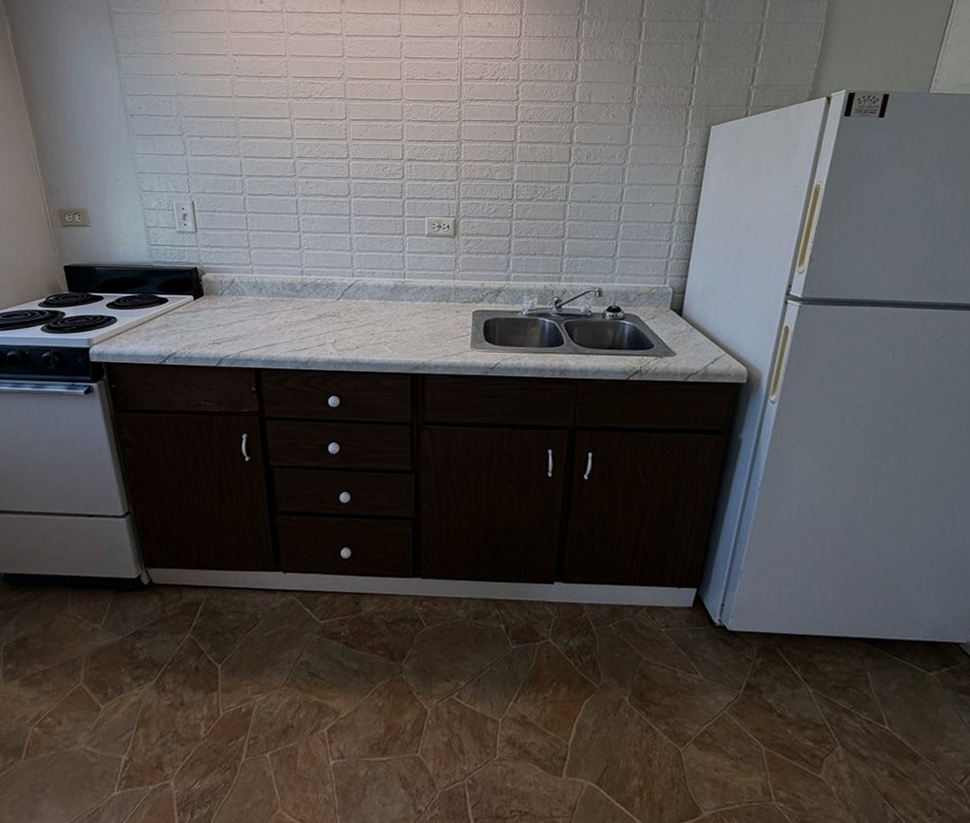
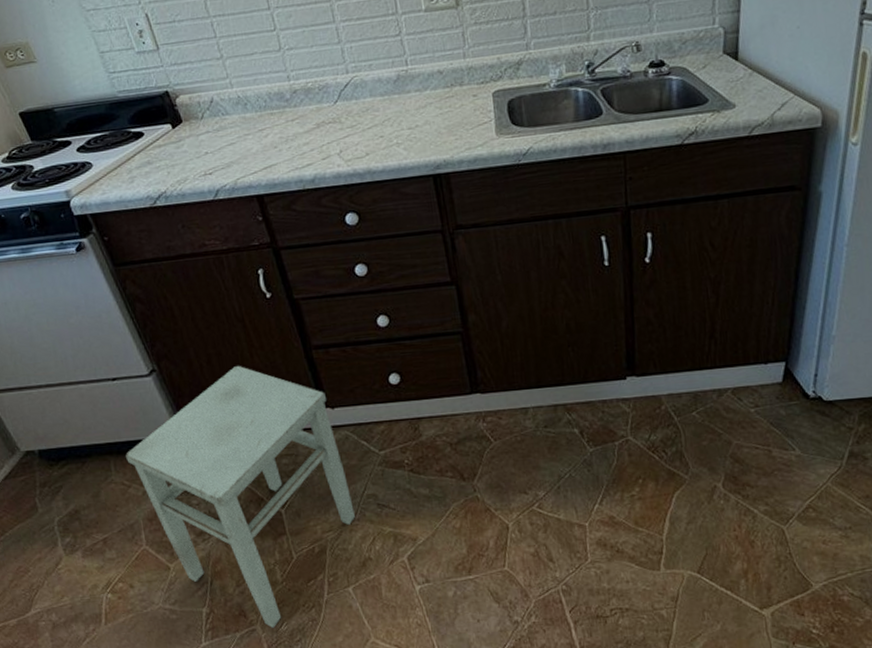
stool: none [84,519,286,785] -> present [126,365,355,628]

